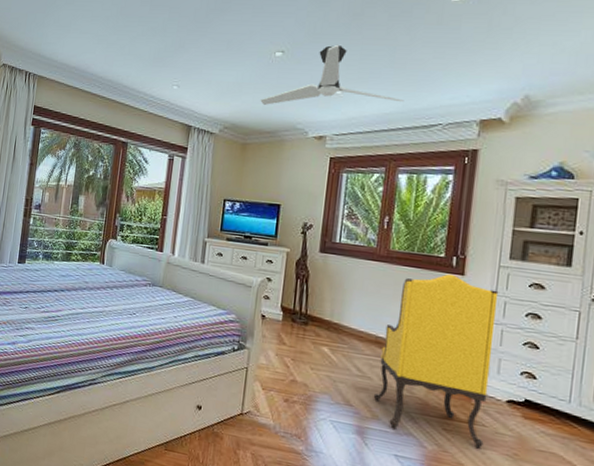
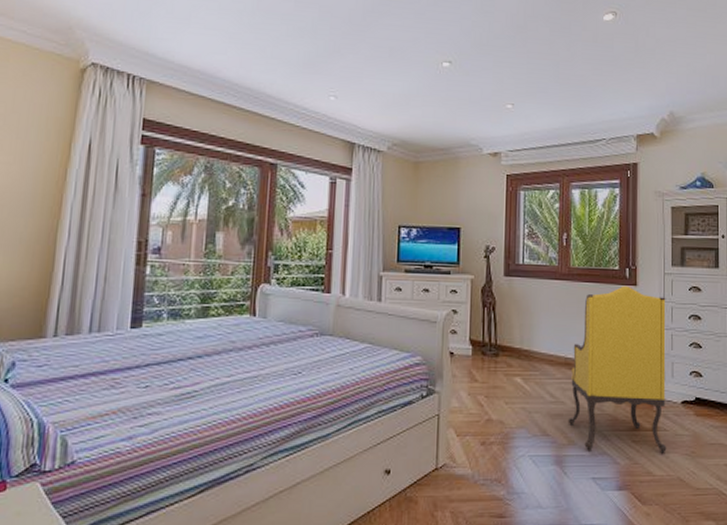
ceiling fan: present [260,44,404,105] -> none [430,57,571,119]

